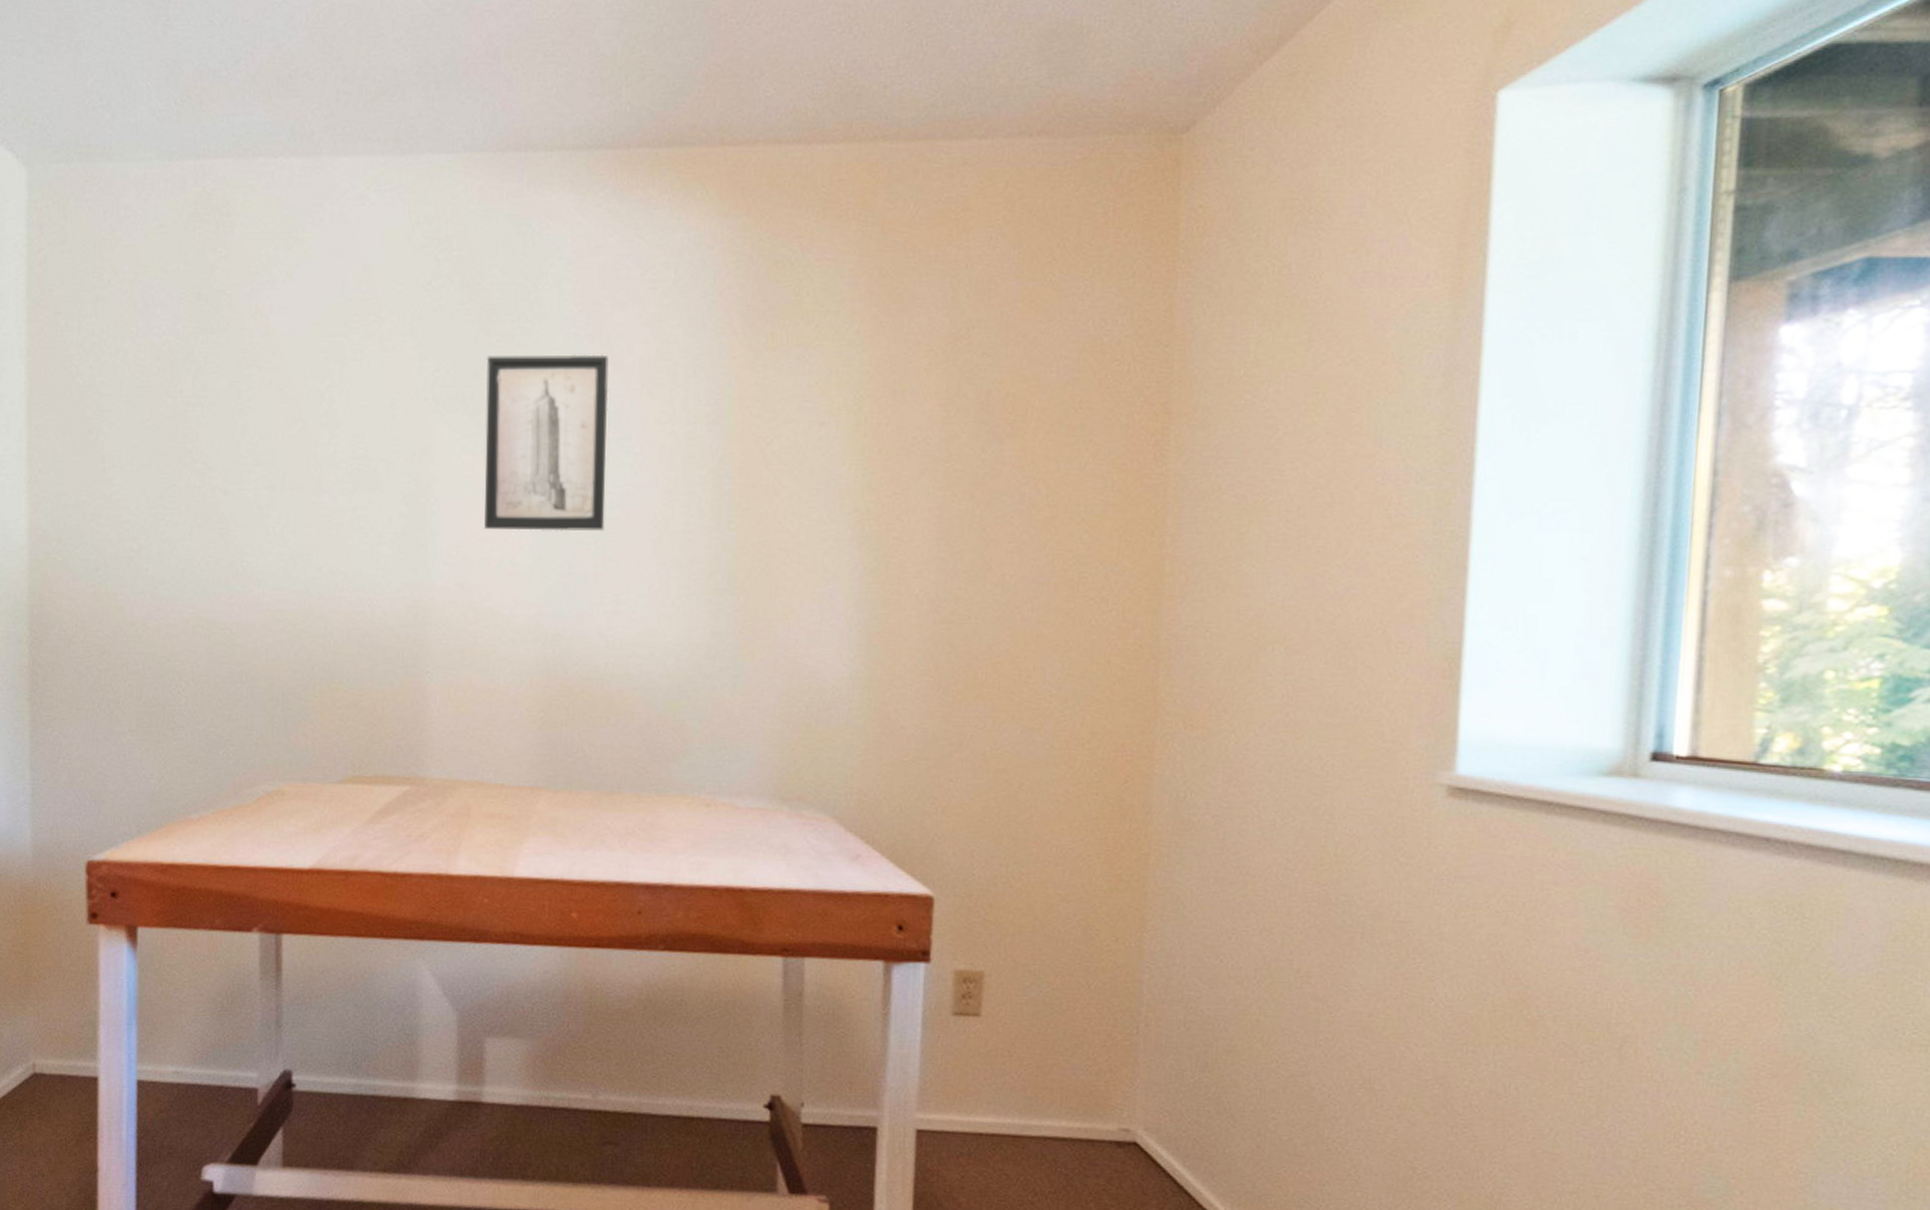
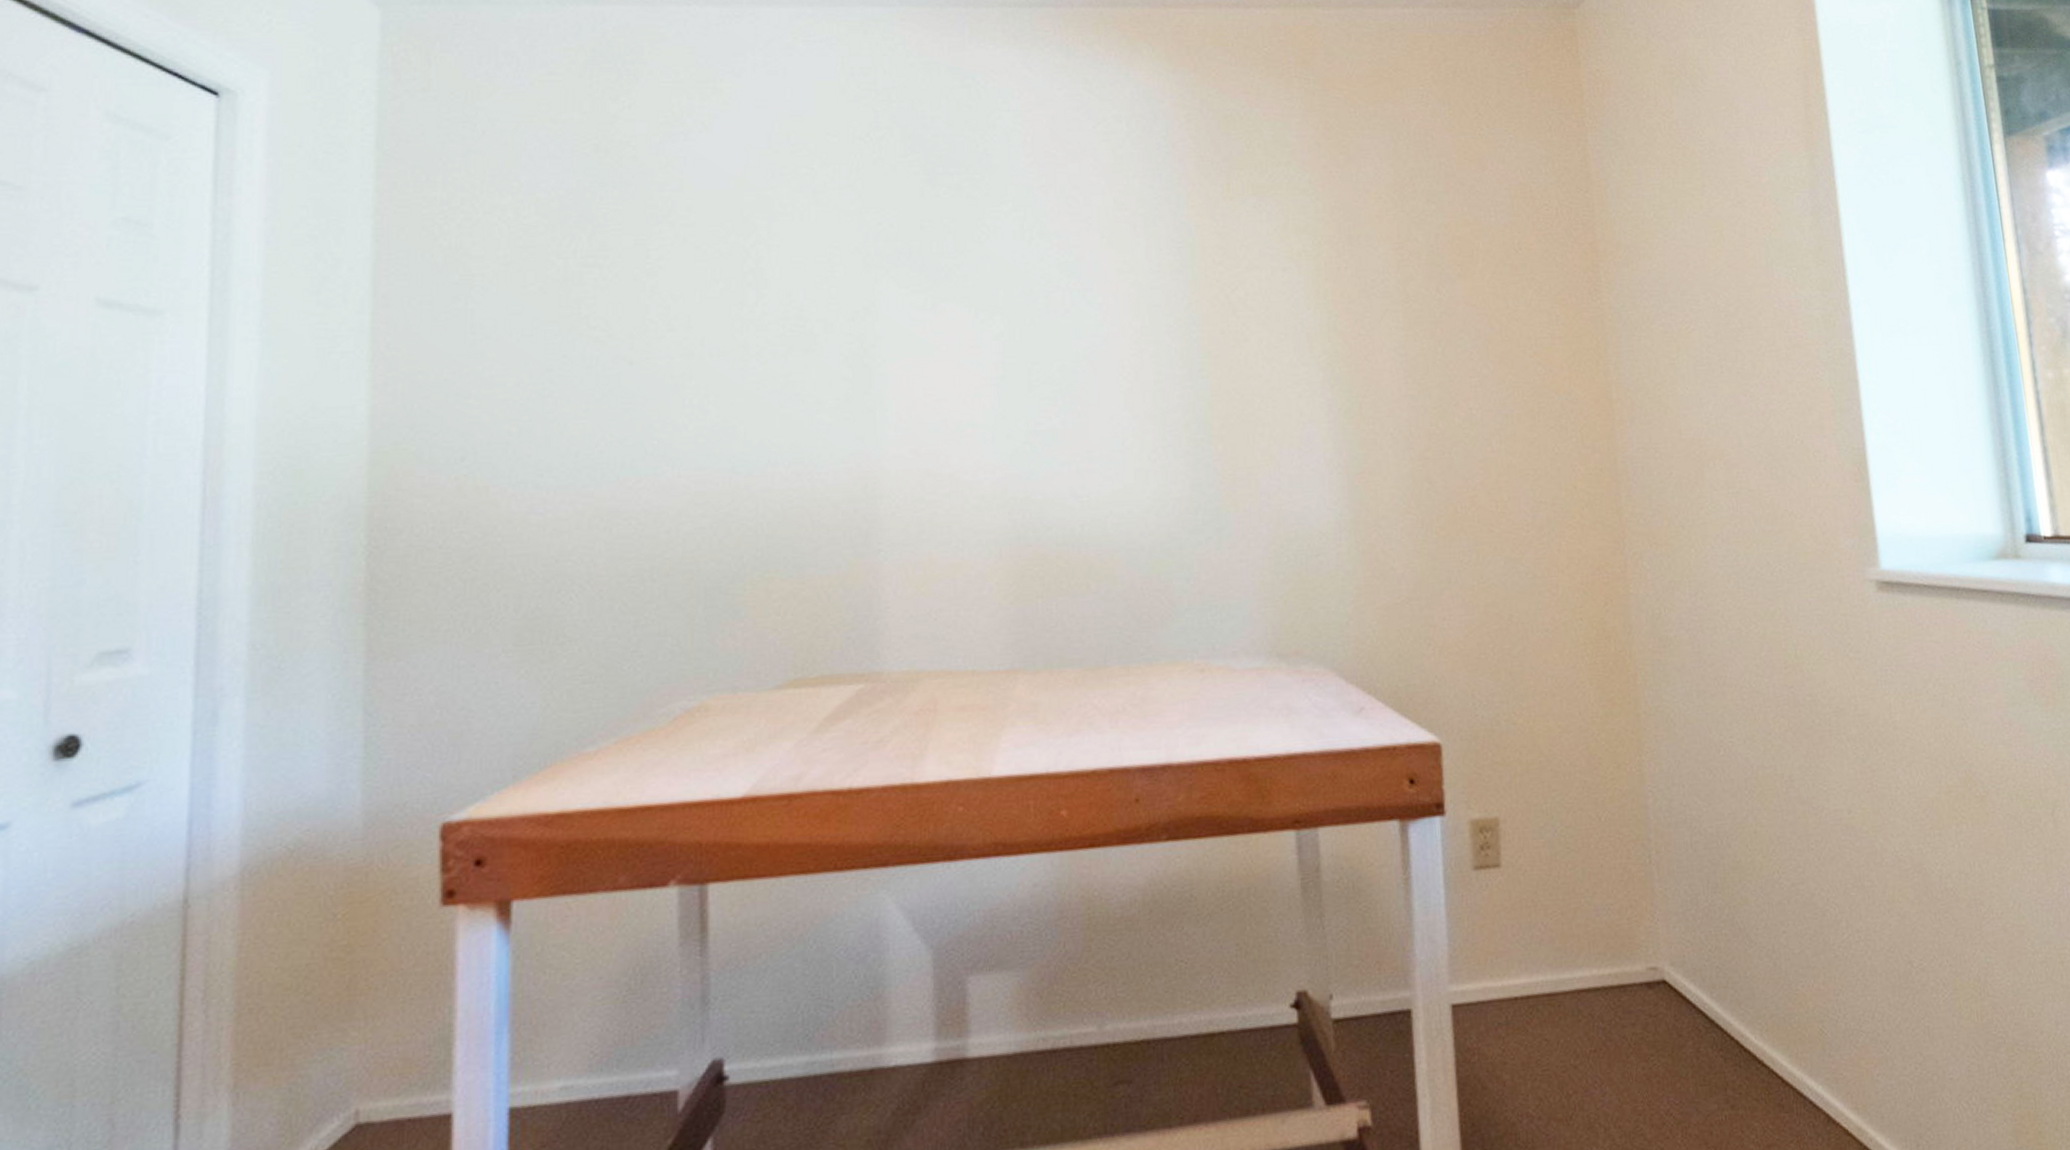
wall art: present [484,354,609,531] -> none [933,205,1071,389]

